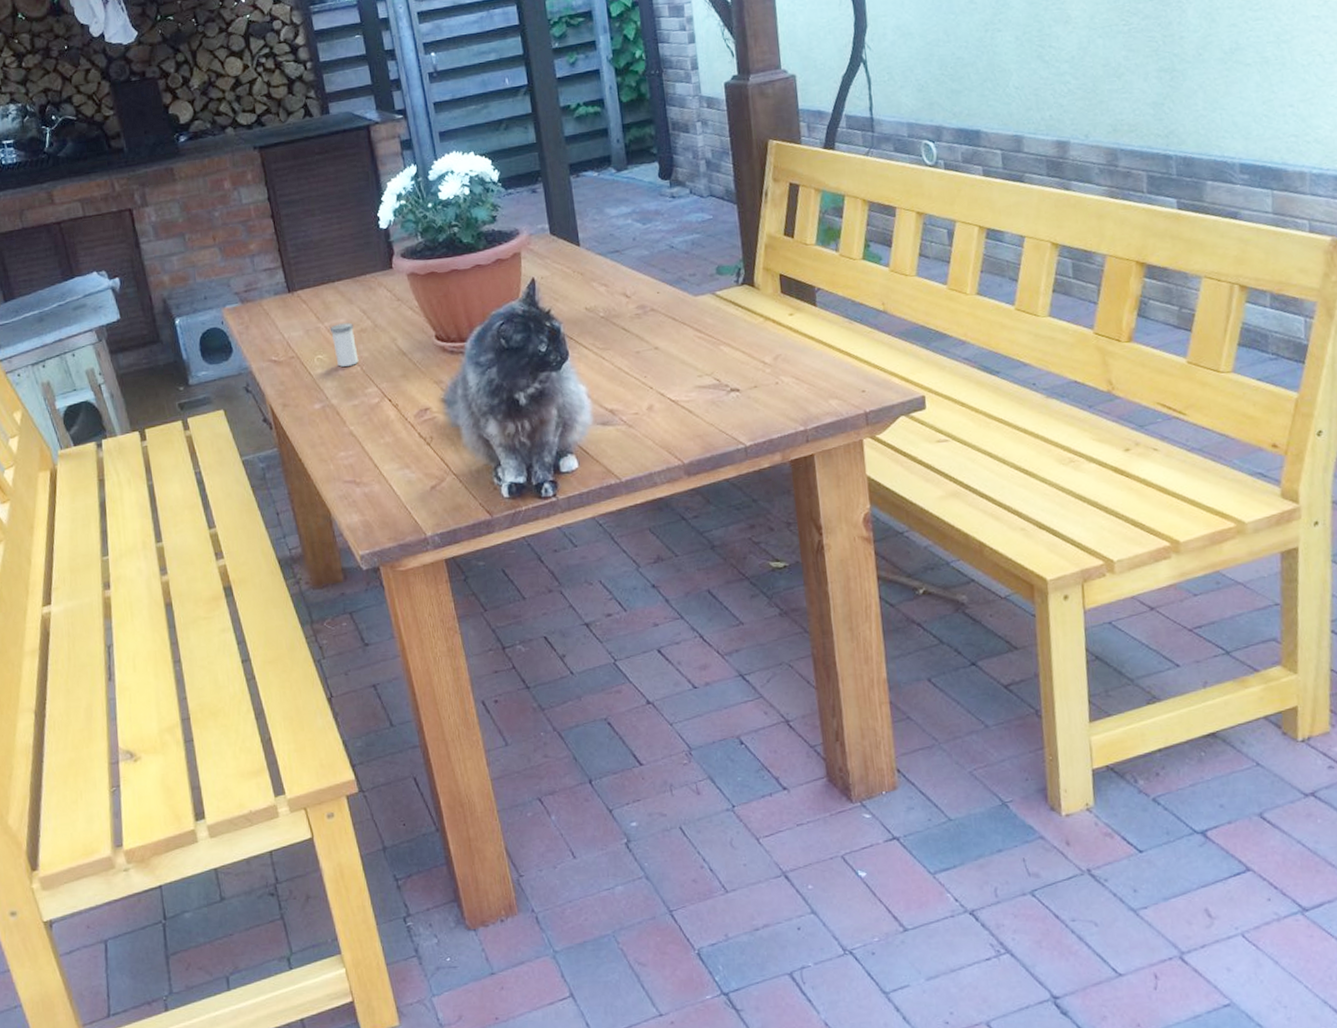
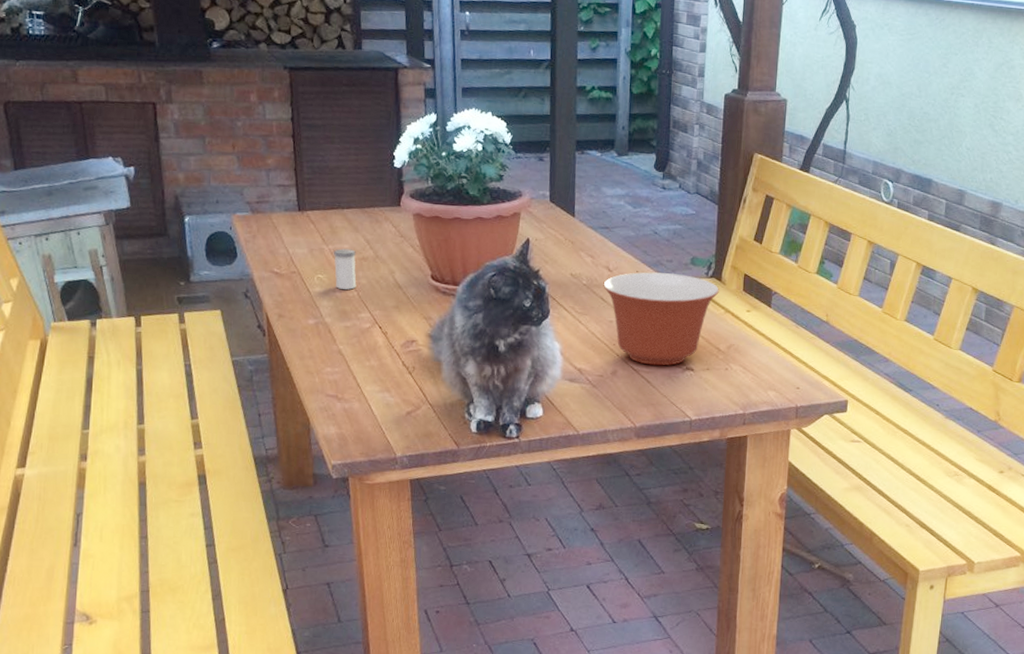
mixing bowl: none [622,287,754,393] -> present [603,272,719,366]

